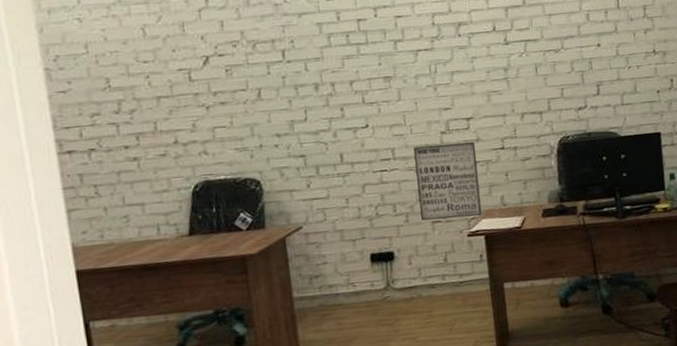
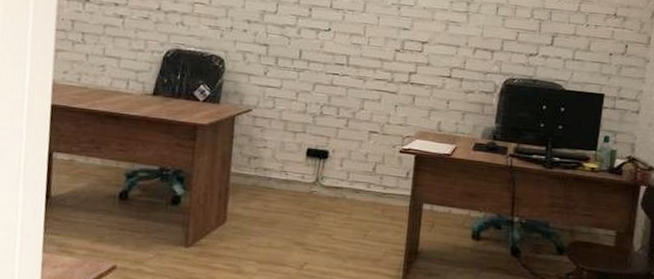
wall art: present [414,141,482,221] -> none [360,58,425,136]

